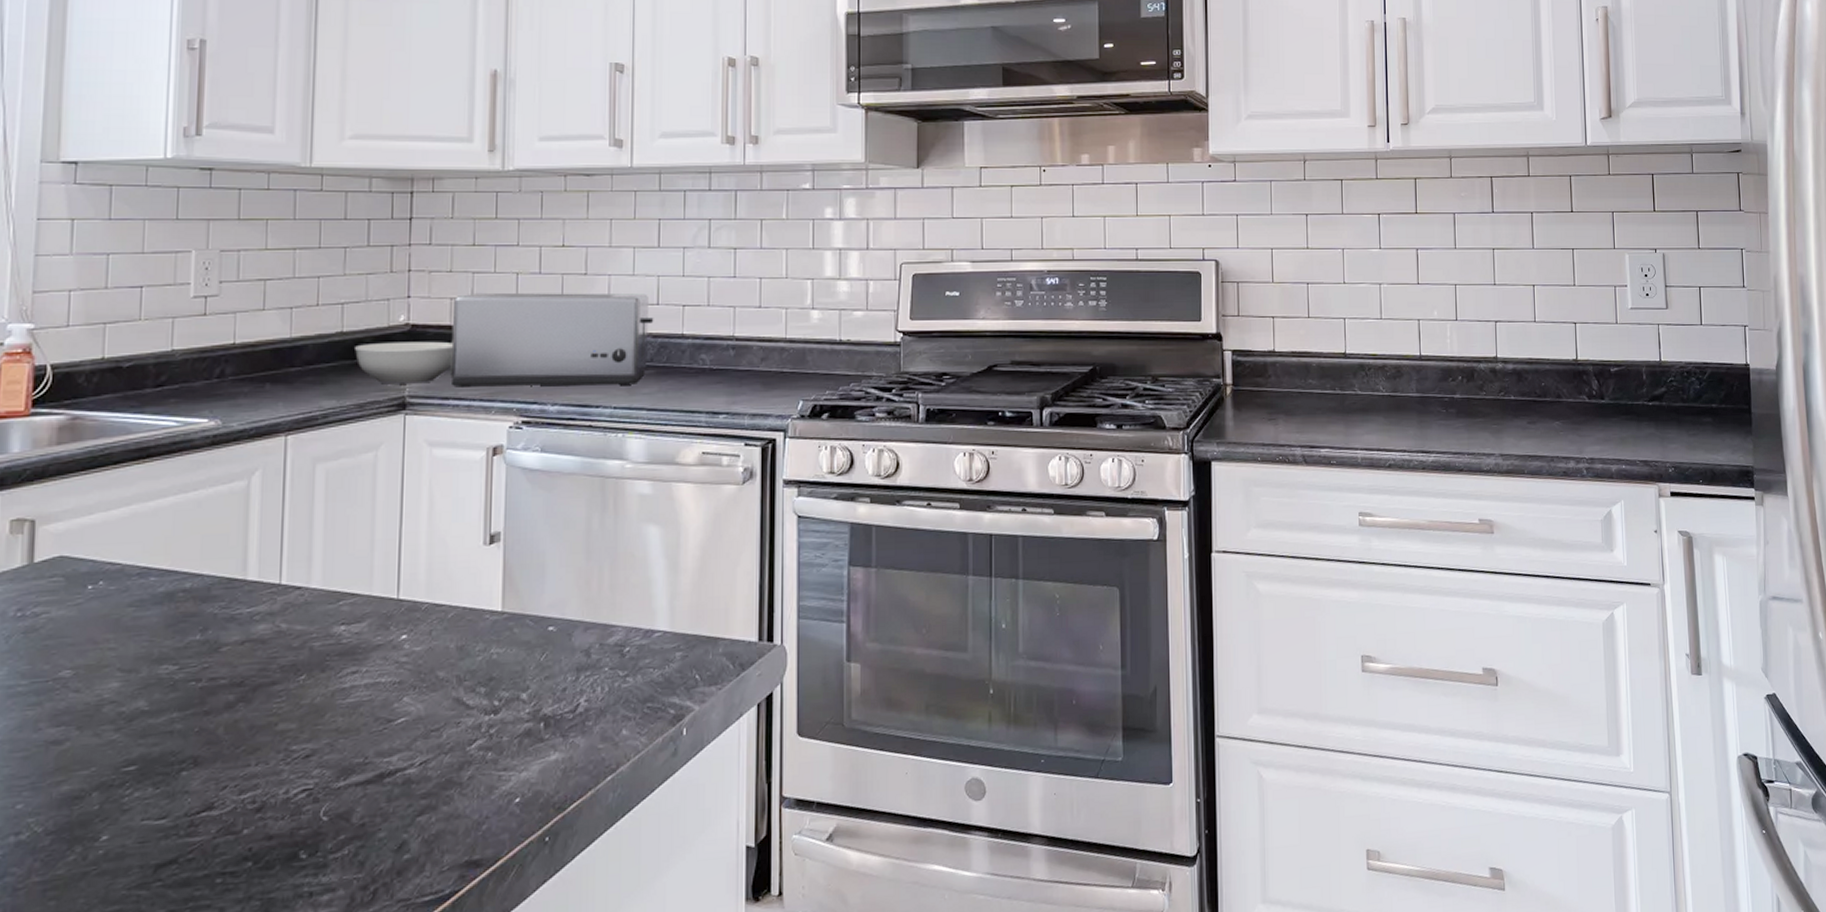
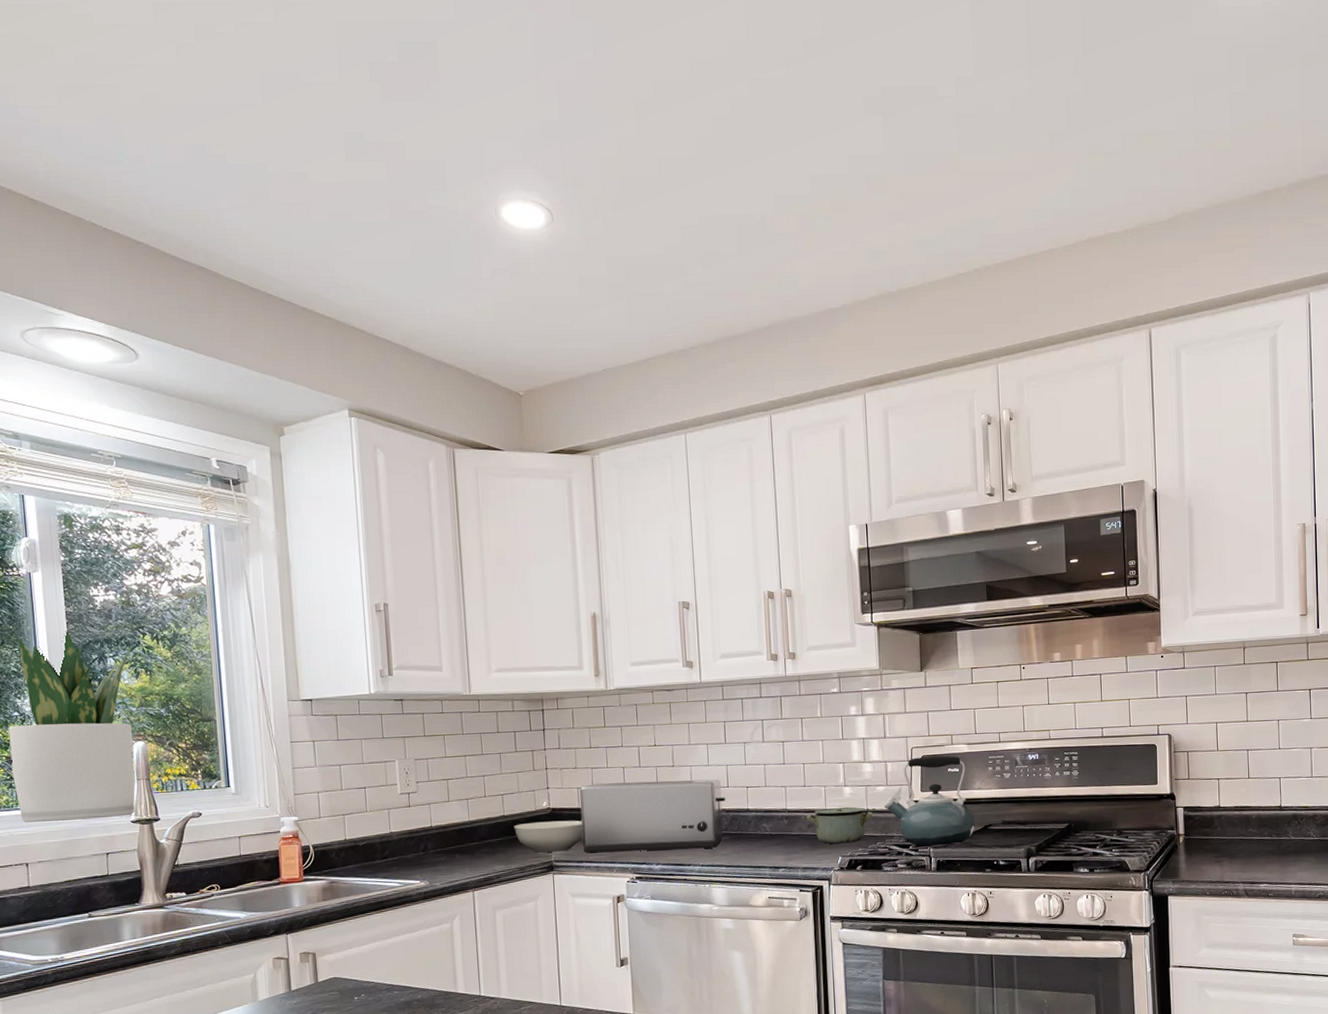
cooking pot: none [760,335,847,384] -> present [806,806,873,844]
kettle: none [862,274,976,390] -> present [884,755,975,846]

